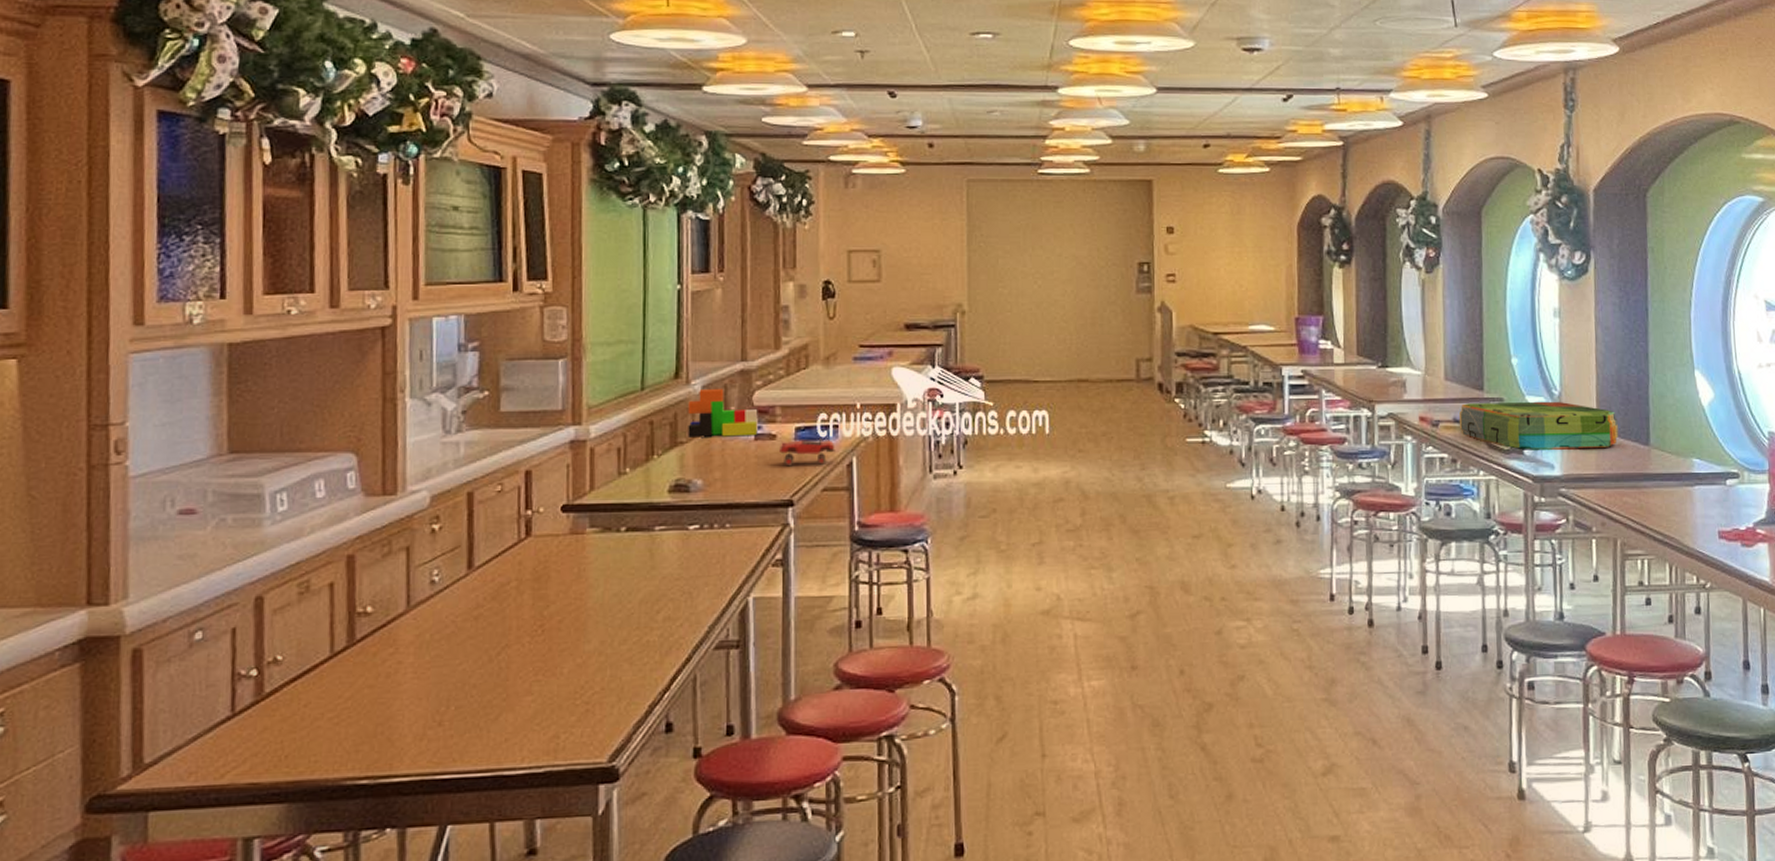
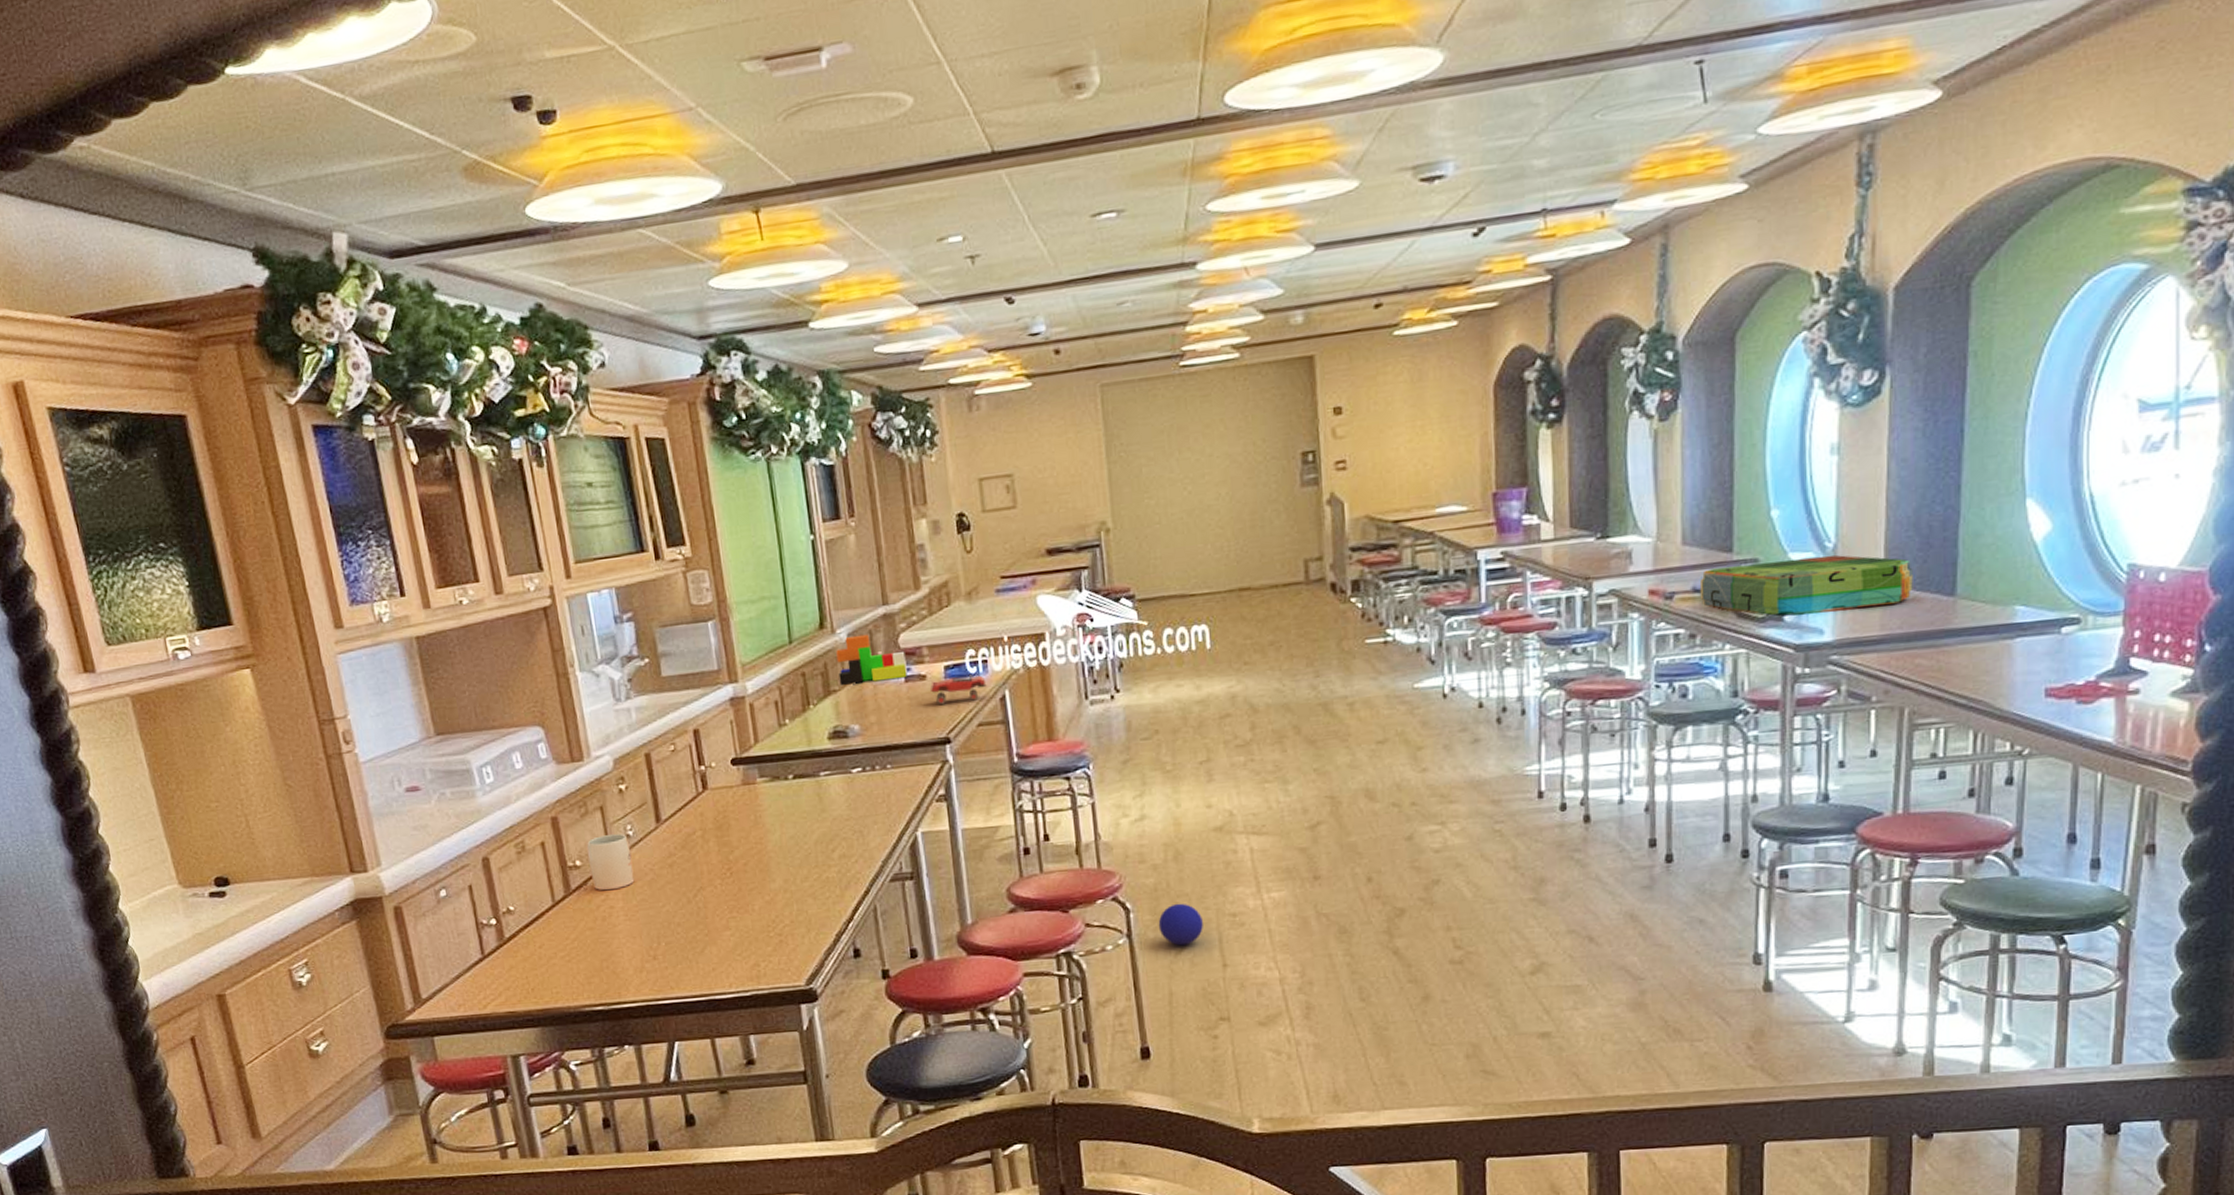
mug: none [381,579,433,643] -> present [587,834,635,891]
ball: none [982,687,1025,733] -> present [1158,903,1203,946]

